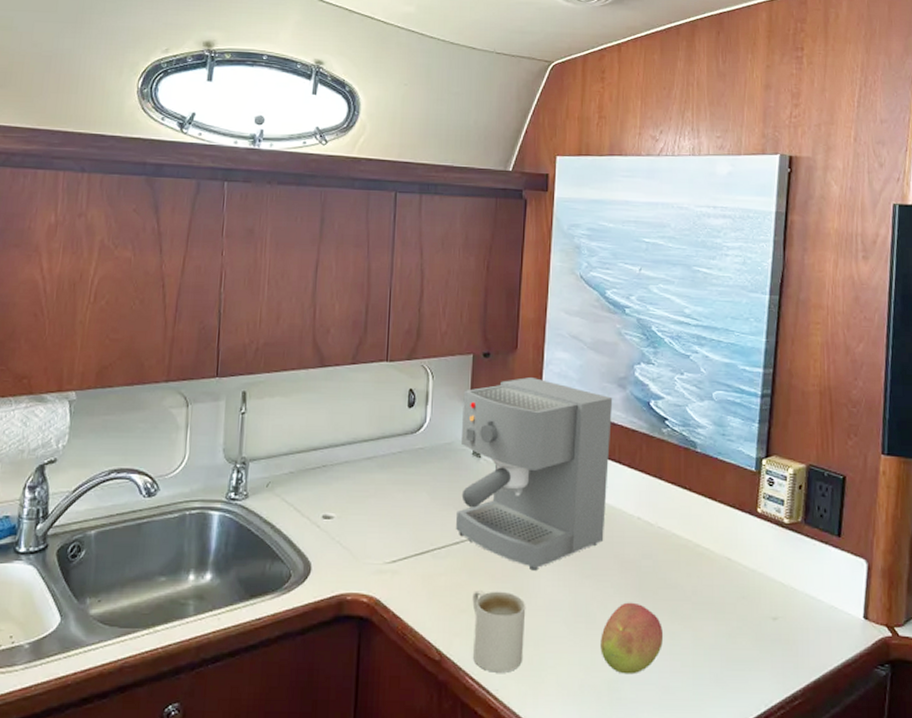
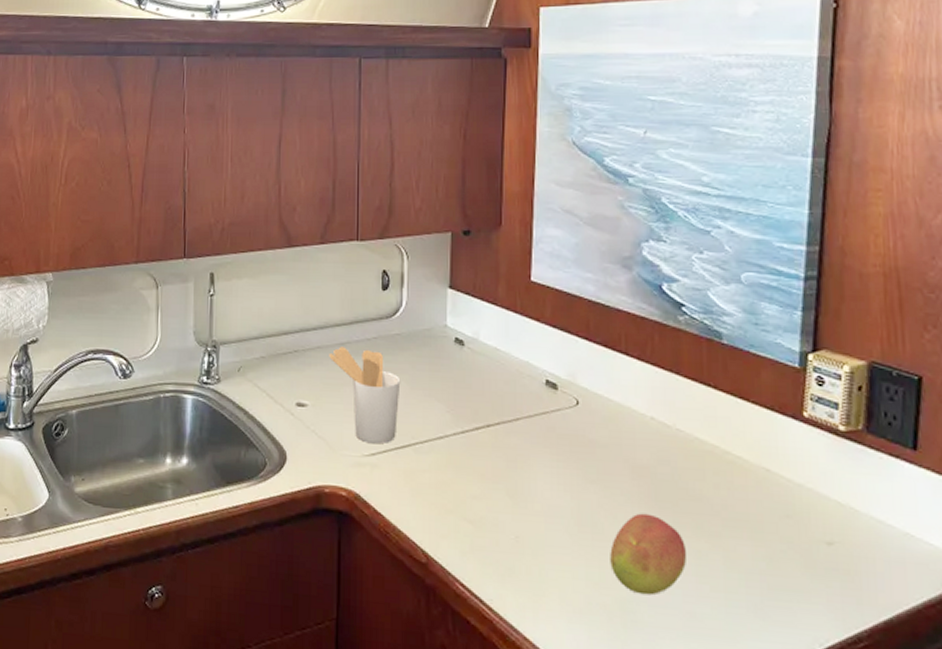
utensil holder: none [356,461,422,552] -> present [329,346,401,445]
coffee maker: present [456,377,613,571] -> none [439,257,617,472]
mug: present [472,589,526,673] -> none [460,489,521,582]

